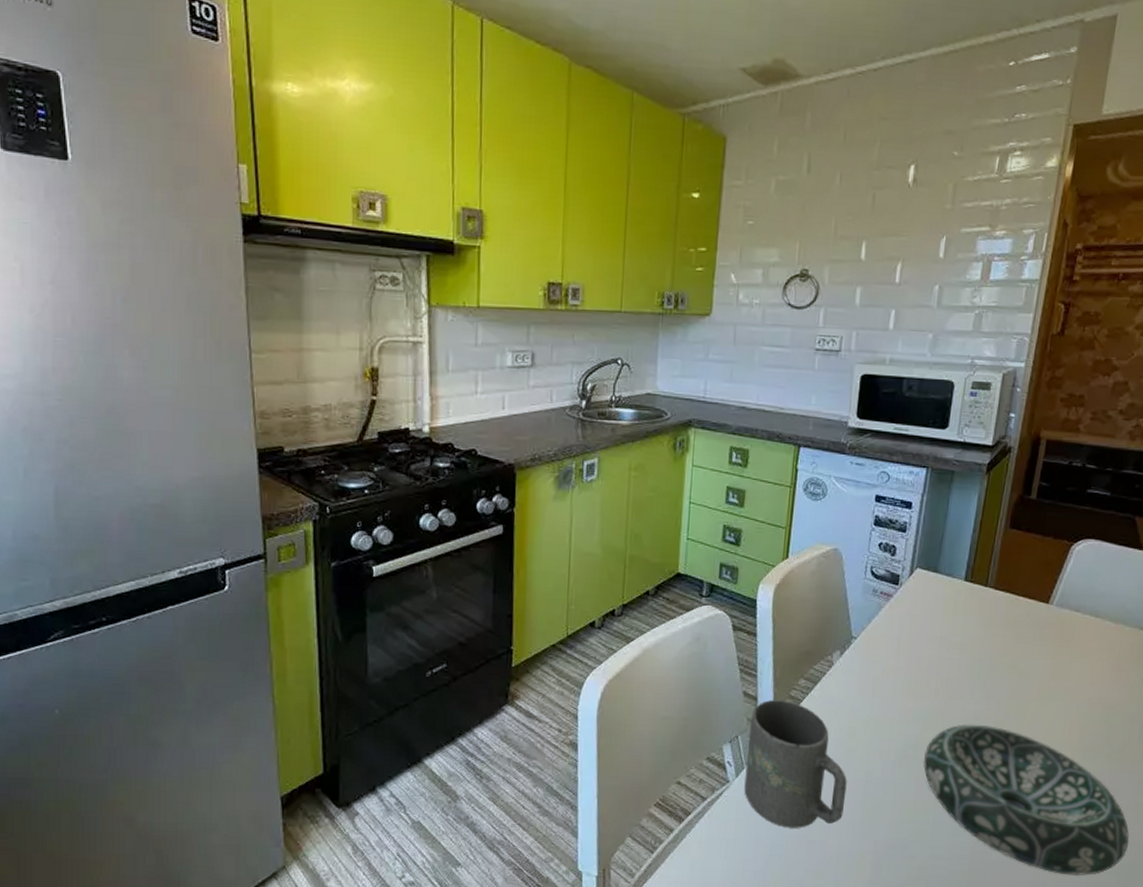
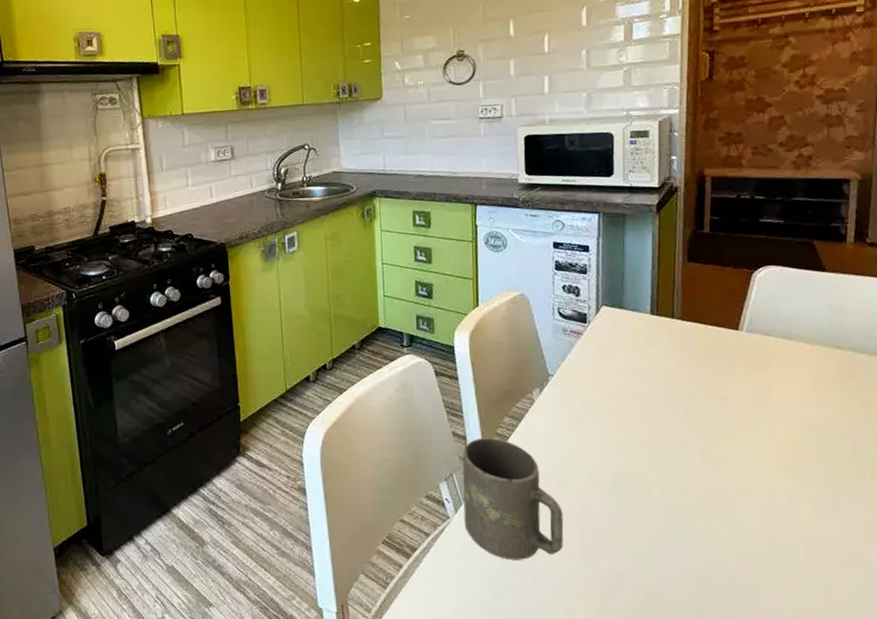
decorative bowl: present [923,724,1129,877] -> none [635,451,863,600]

